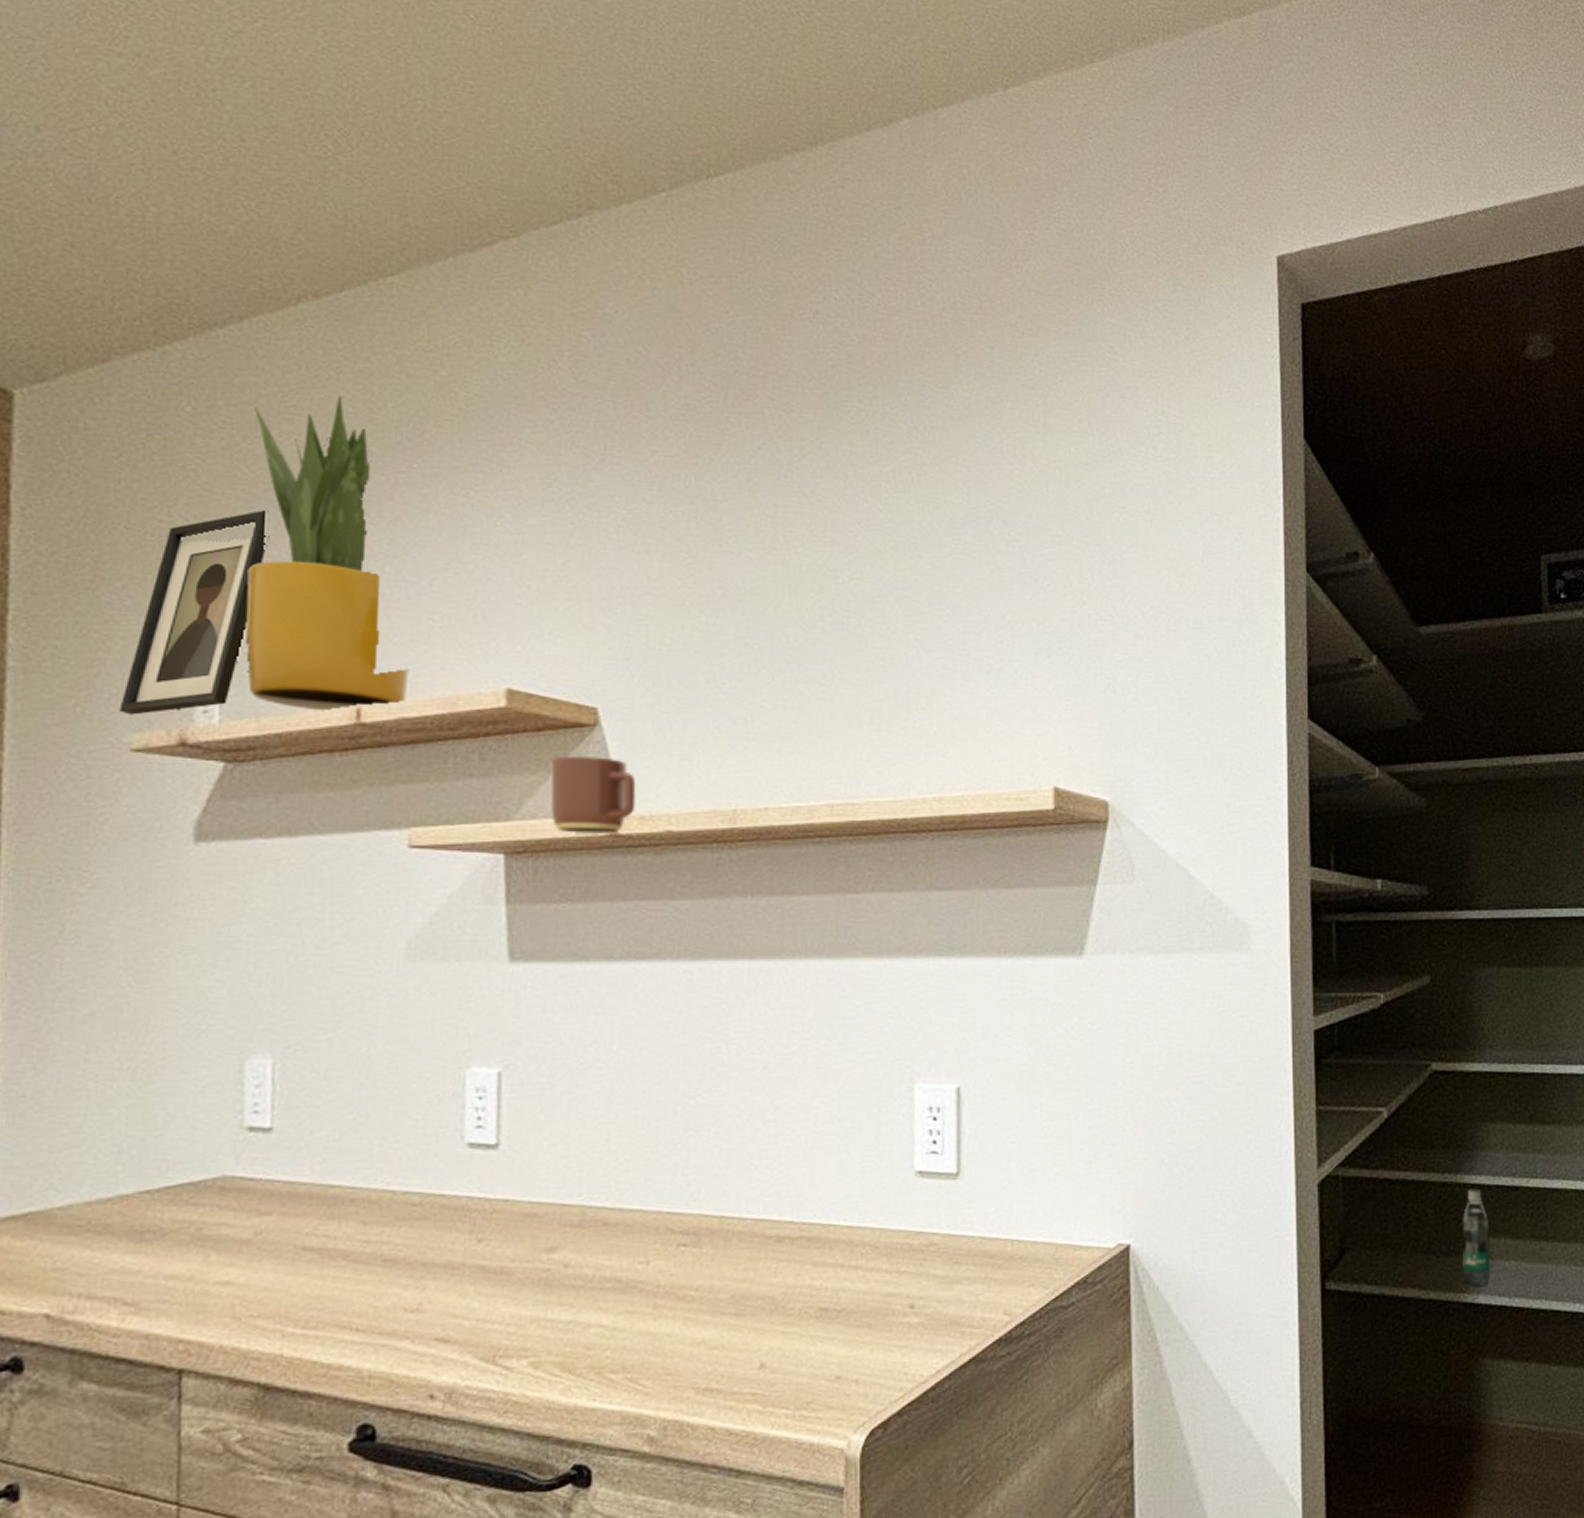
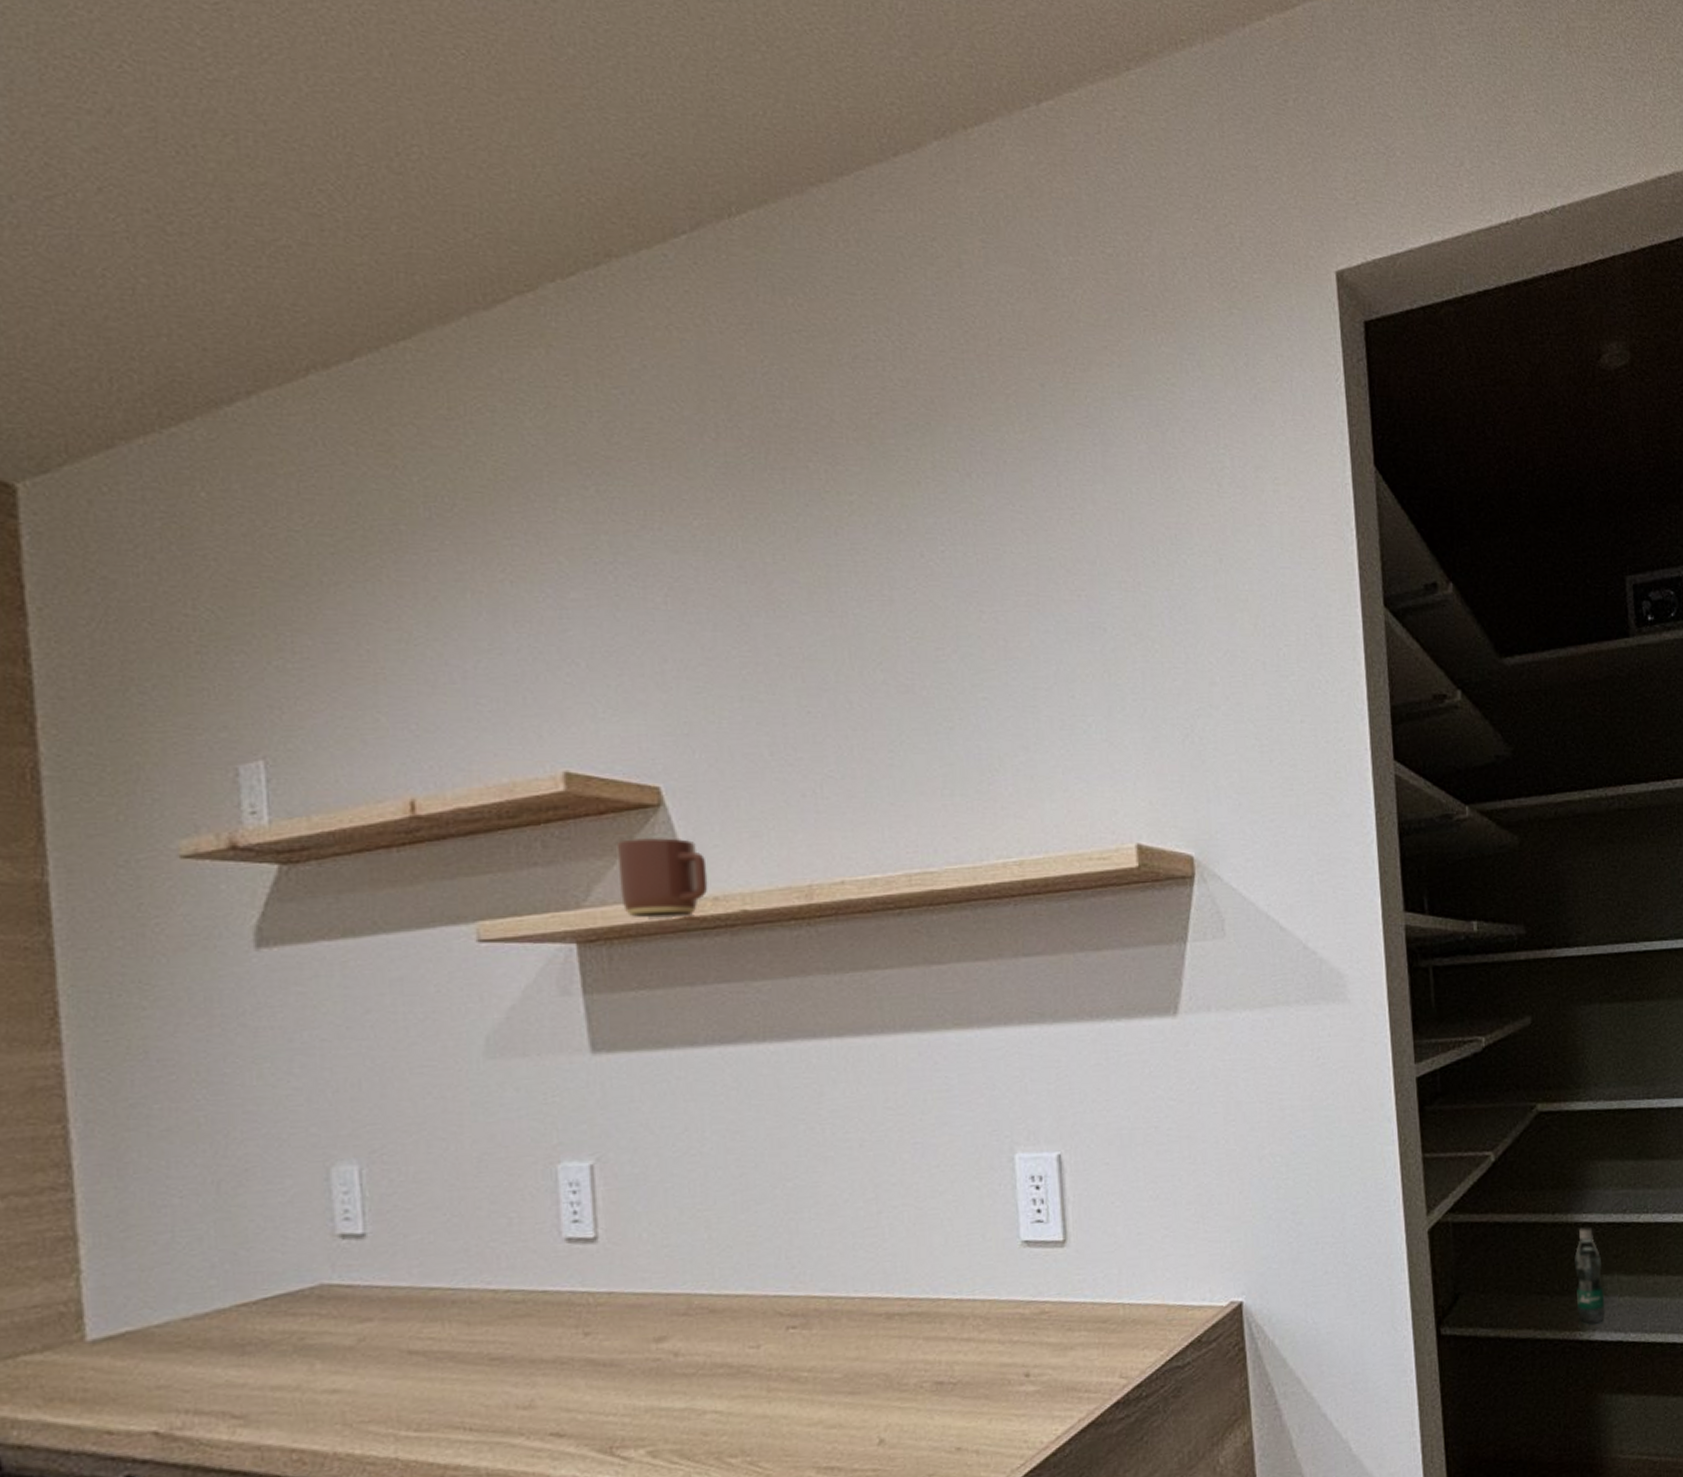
picture frame: present [119,510,270,715] -> none [163,598,302,820]
planter: present [245,395,409,711] -> none [273,471,462,806]

